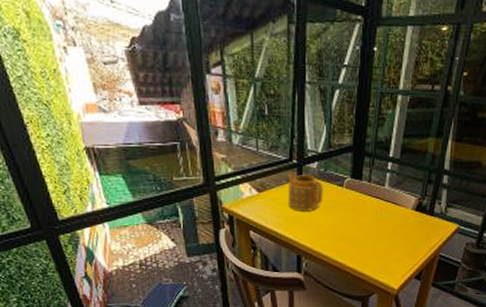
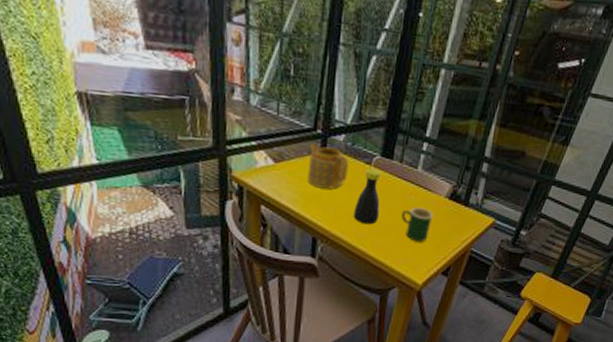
bottle: none [331,189,354,240] -> present [353,168,382,225]
mug: none [373,221,403,252] -> present [400,207,434,242]

